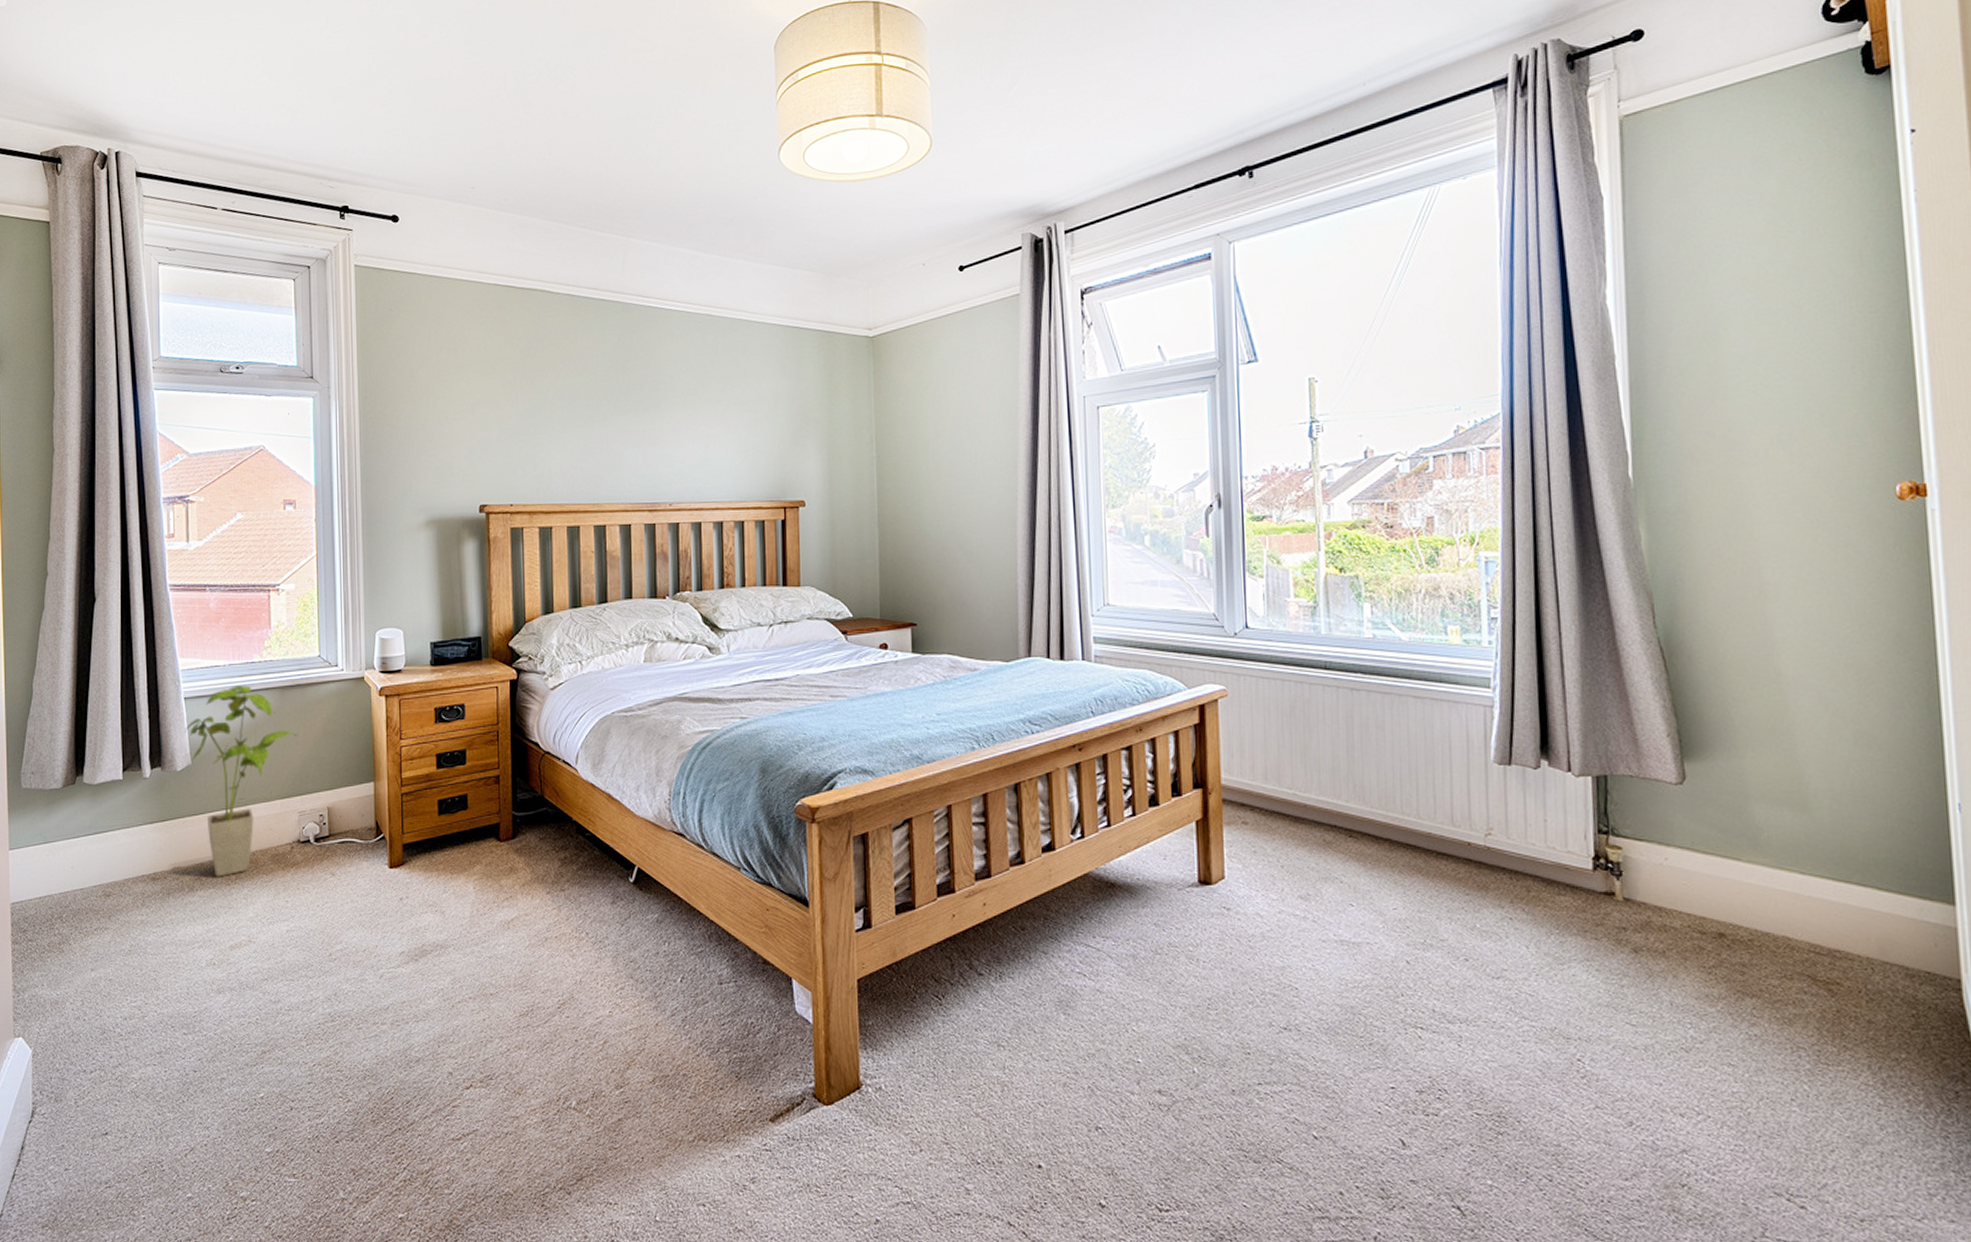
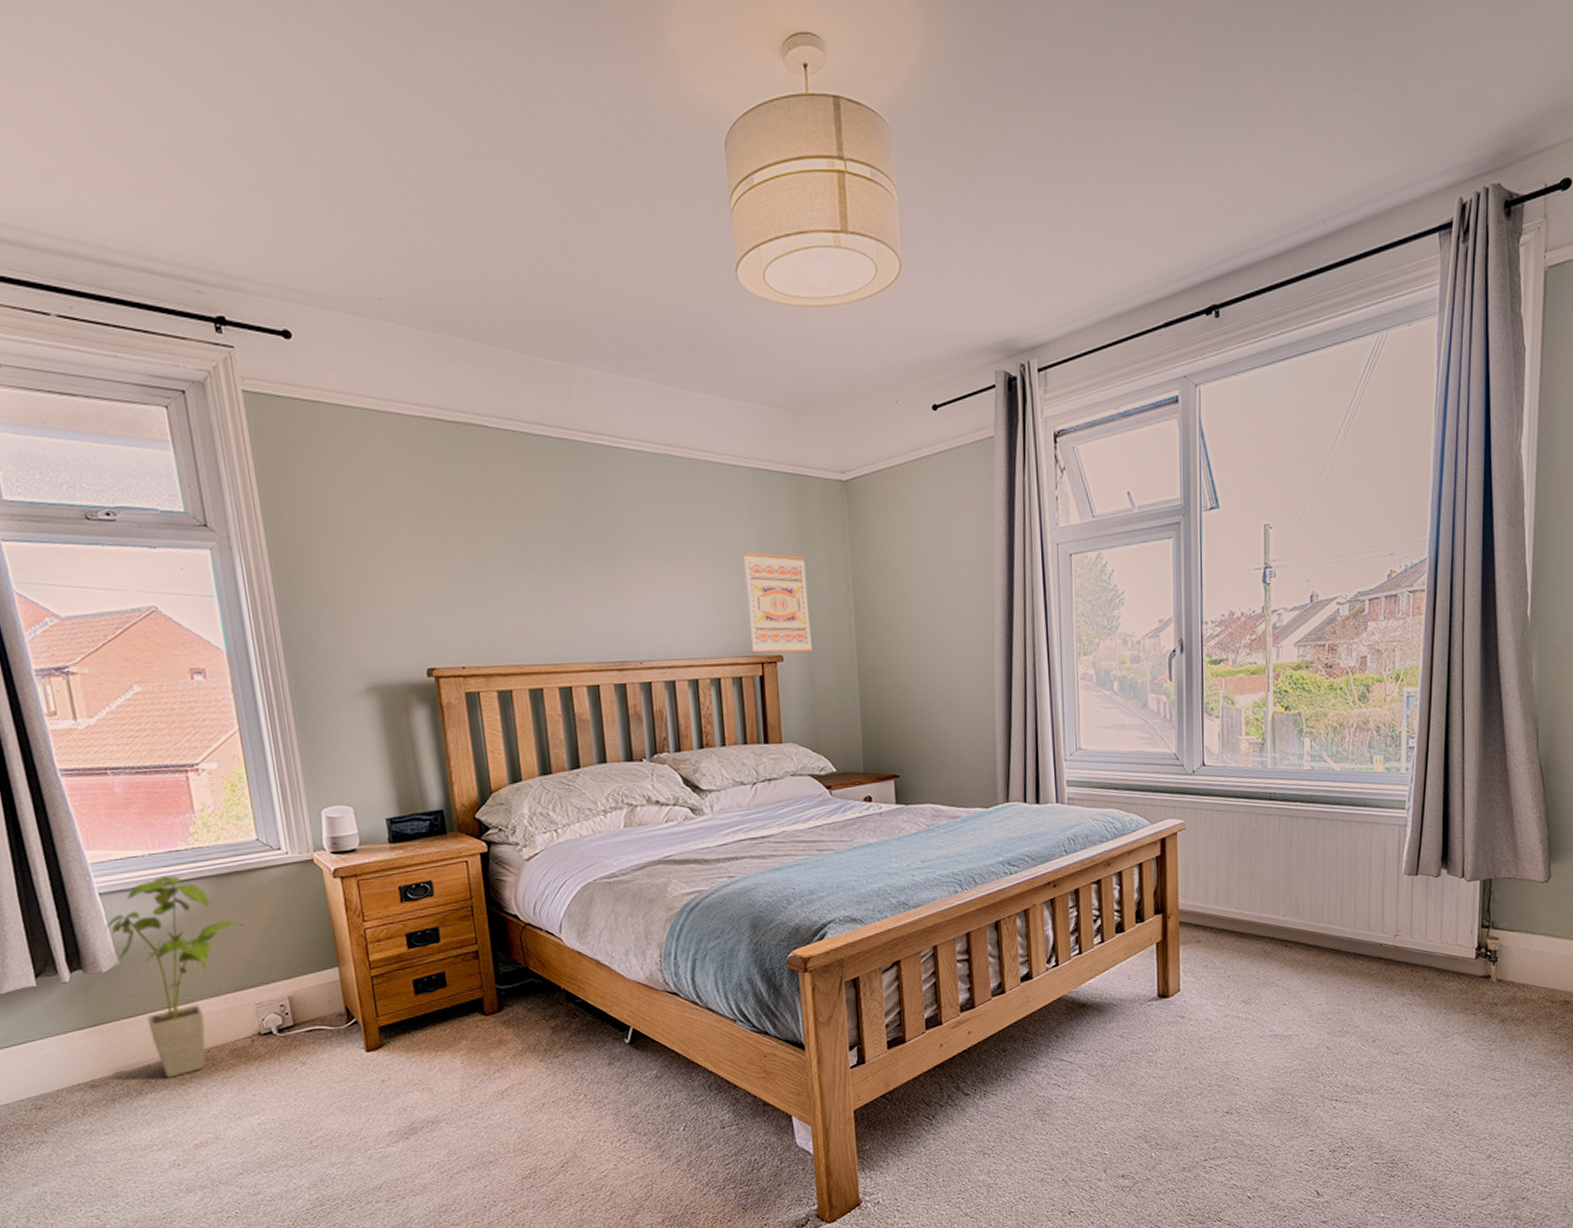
wall art: none [771,402,835,499] -> present [742,552,814,654]

